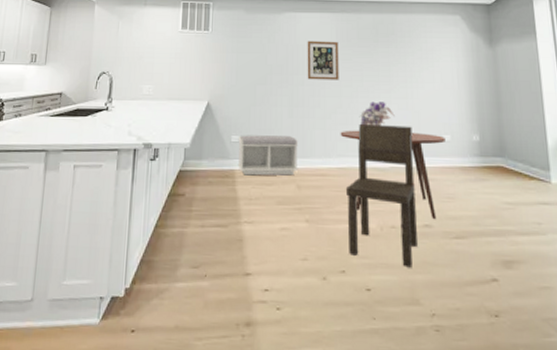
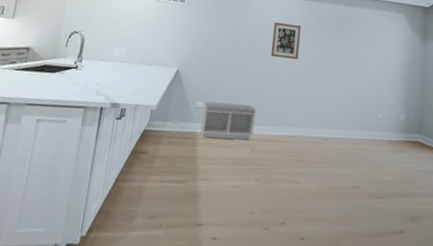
dining table: present [340,130,445,220] -> none [293,103,379,183]
dining chair: present [346,123,417,268] -> none [290,98,354,221]
bouquet: present [359,101,395,126] -> none [311,80,341,102]

